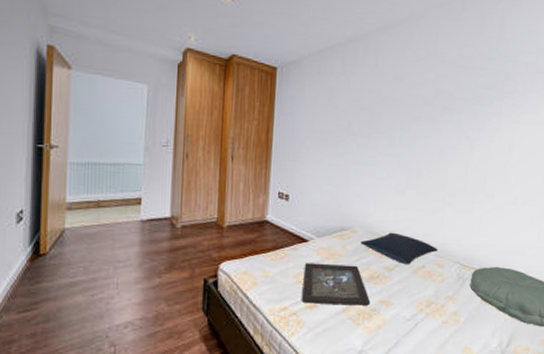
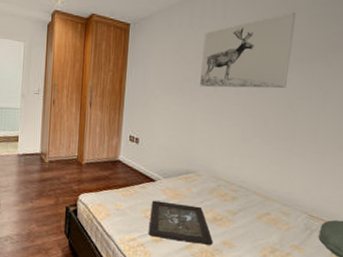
wall art: none [353,62,444,139] -> present [200,11,296,89]
pillow: present [360,232,438,265] -> none [205,178,284,211]

